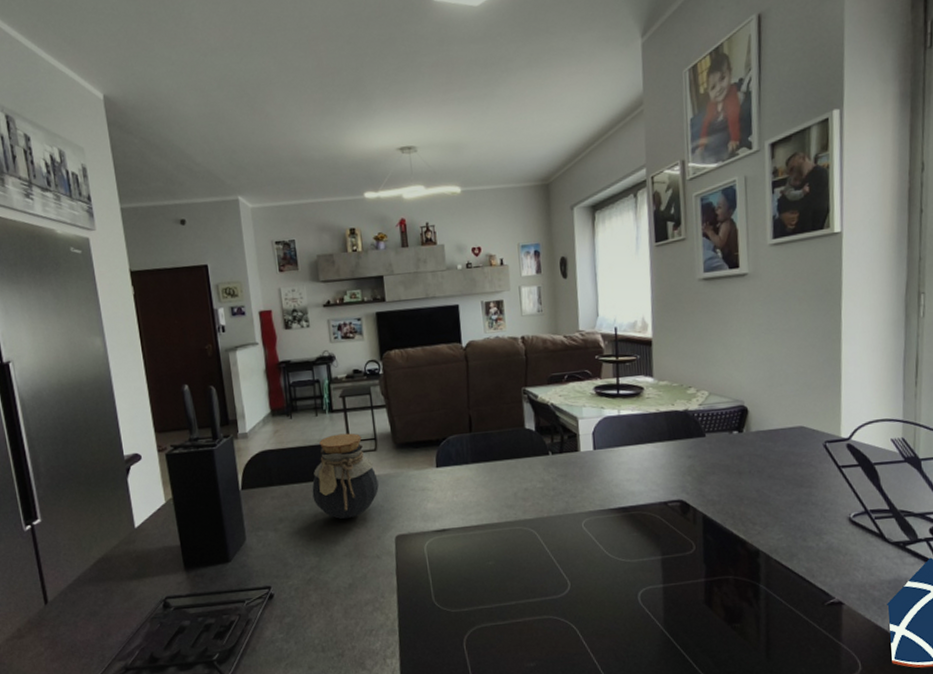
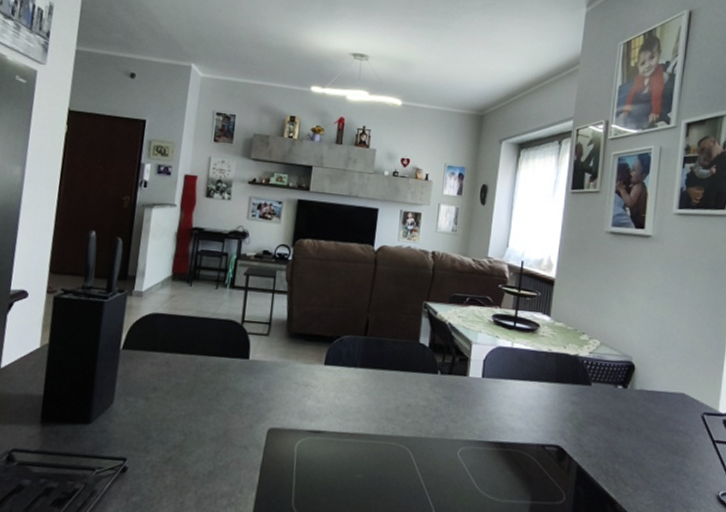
jar: present [312,433,379,520] -> none [193,311,263,401]

